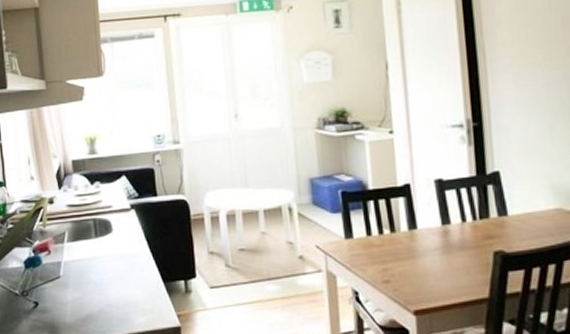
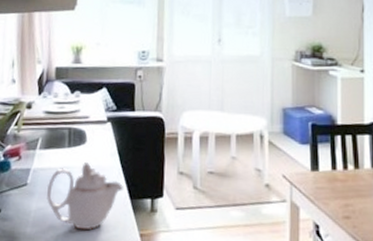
teapot: none [79,251,156,316] -> present [47,162,124,230]

